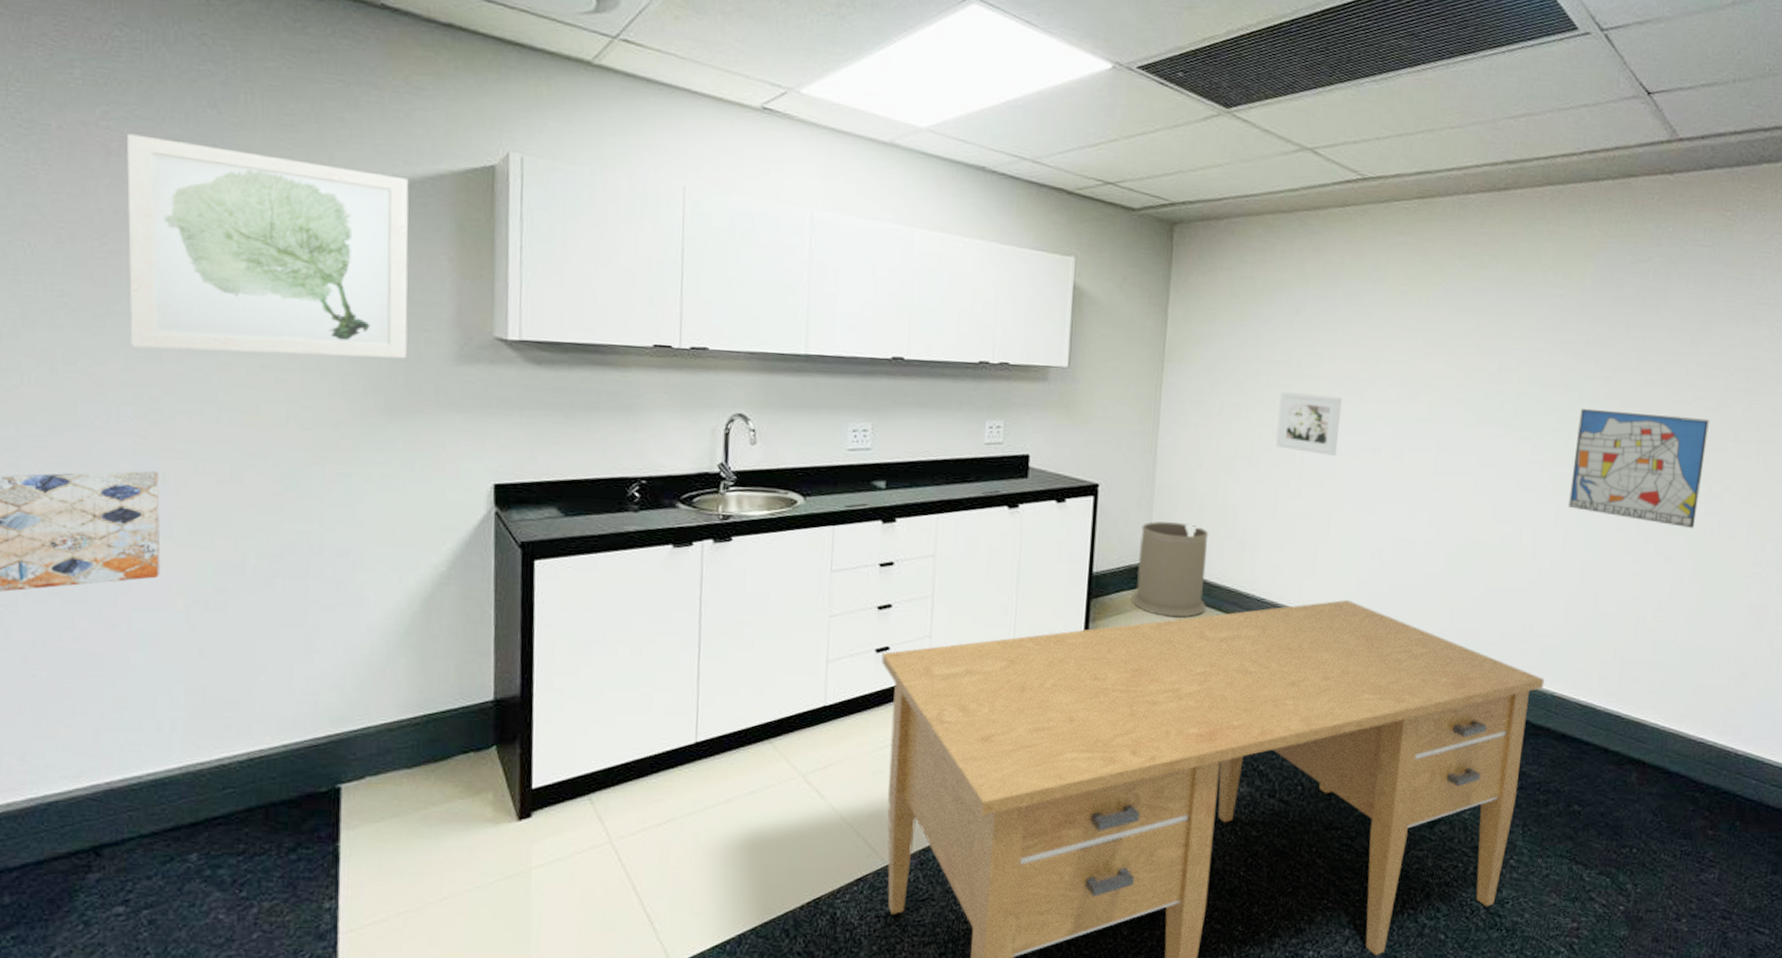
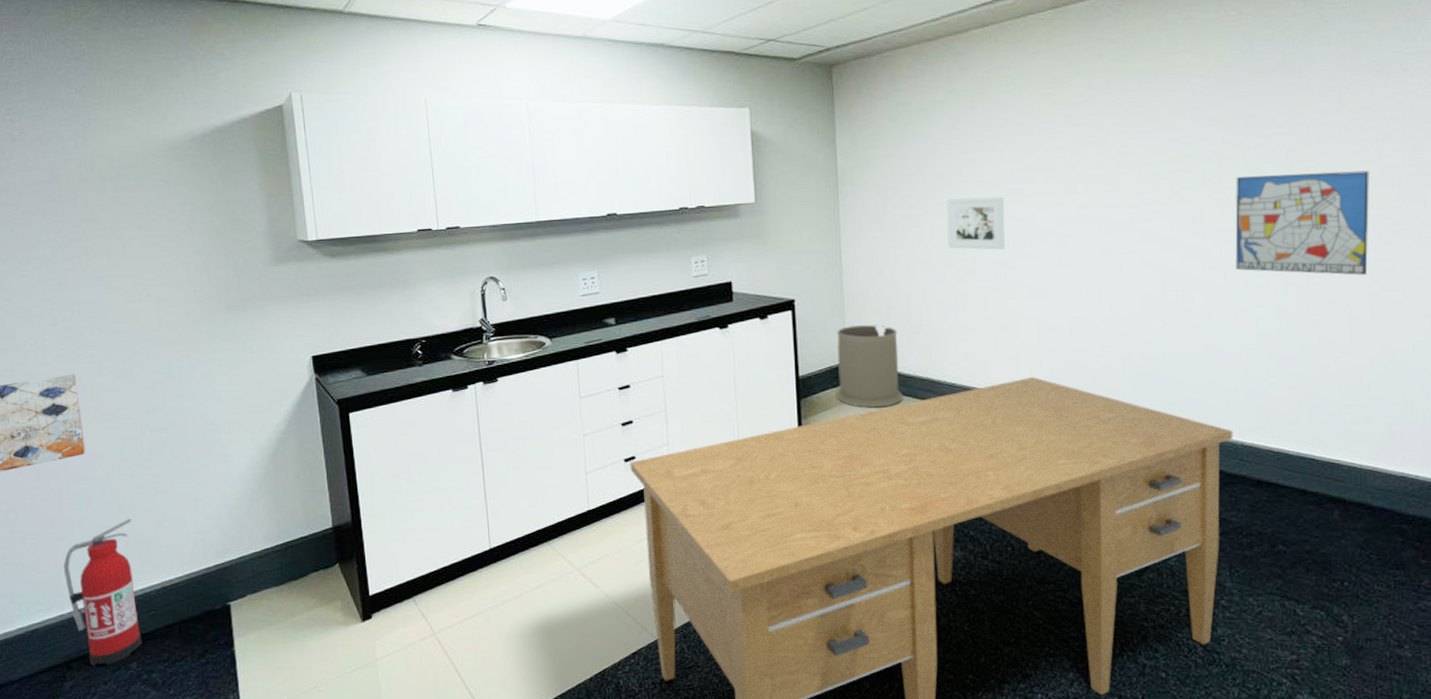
fire extinguisher: none [108,667,215,855] -> present [64,519,143,666]
wall art: present [127,134,409,359] -> none [25,122,237,282]

